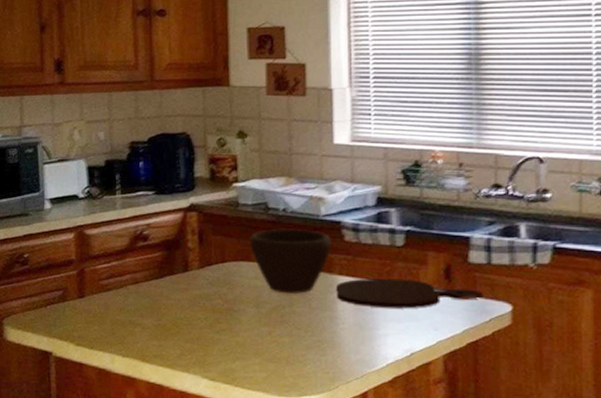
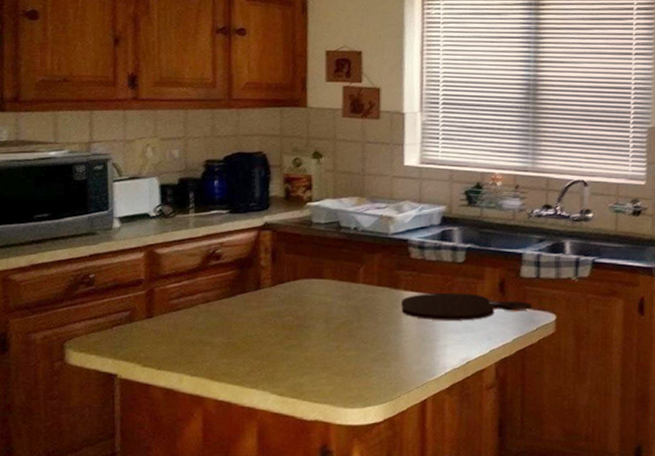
bowl: present [250,229,331,295] -> none [321,247,398,310]

